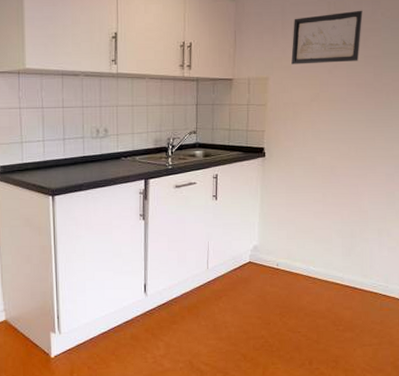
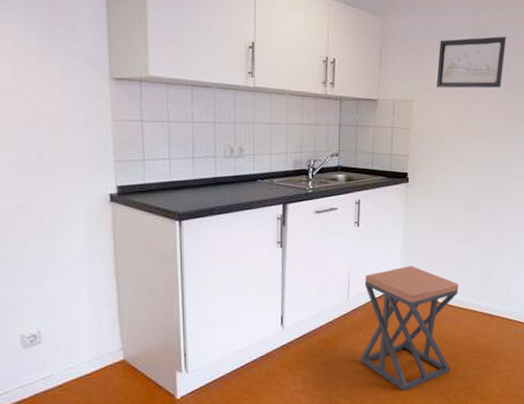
stool: none [220,238,319,361] -> present [360,266,459,392]

